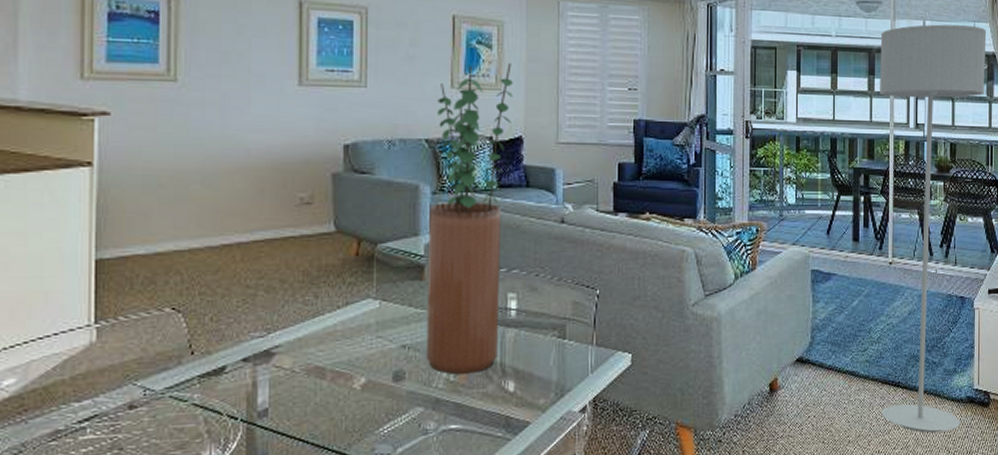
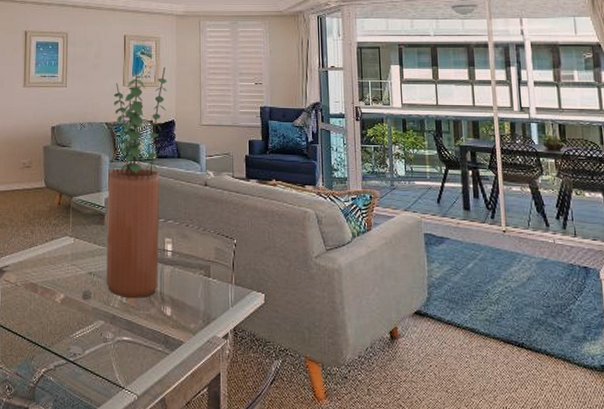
floor lamp: present [880,24,987,433] -> none [477,21,597,398]

